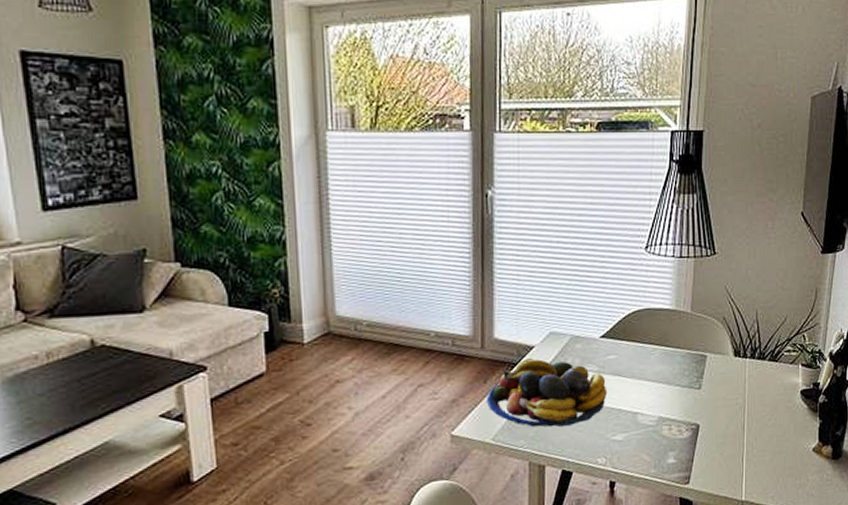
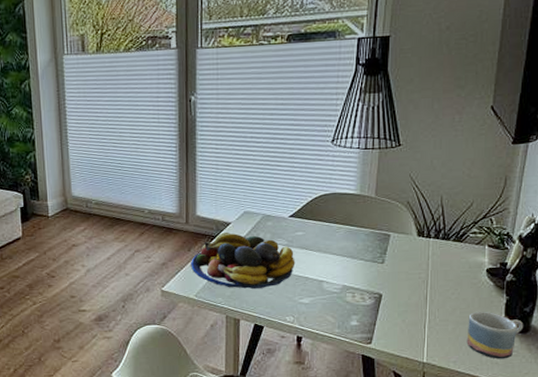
mug: none [783,438,836,491] -> present [466,312,524,359]

